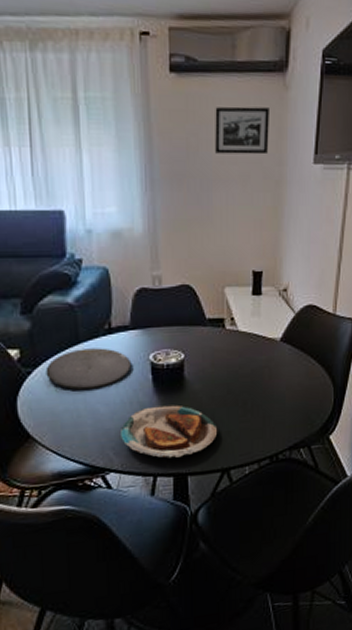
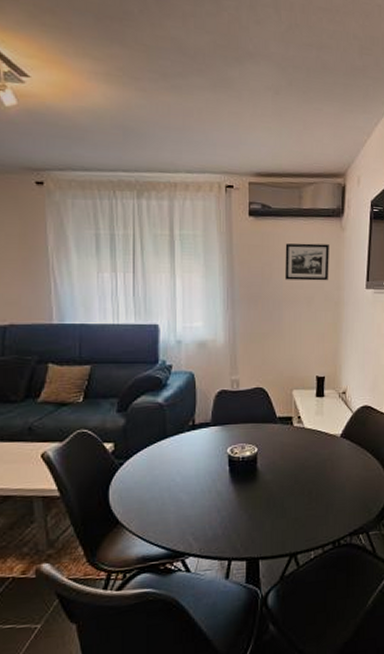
plate: present [45,348,132,390] -> none [136,442,212,480]
plate: present [119,405,218,458] -> none [199,494,287,543]

